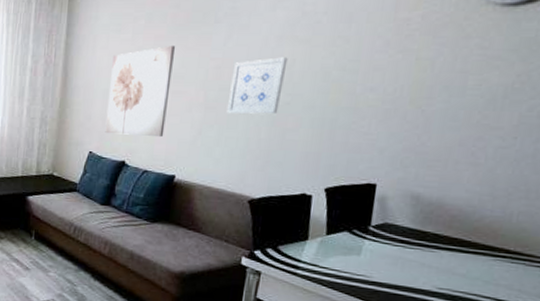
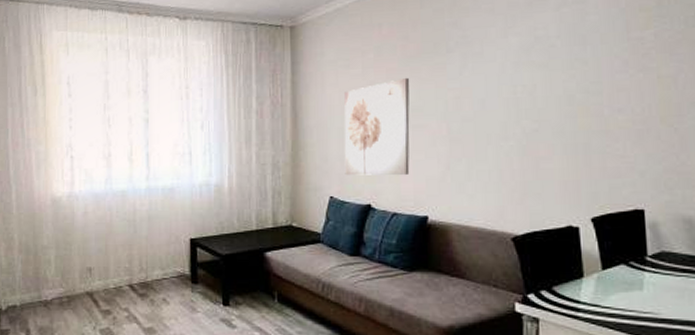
wall art: present [226,57,288,114] -> none [473,83,529,144]

